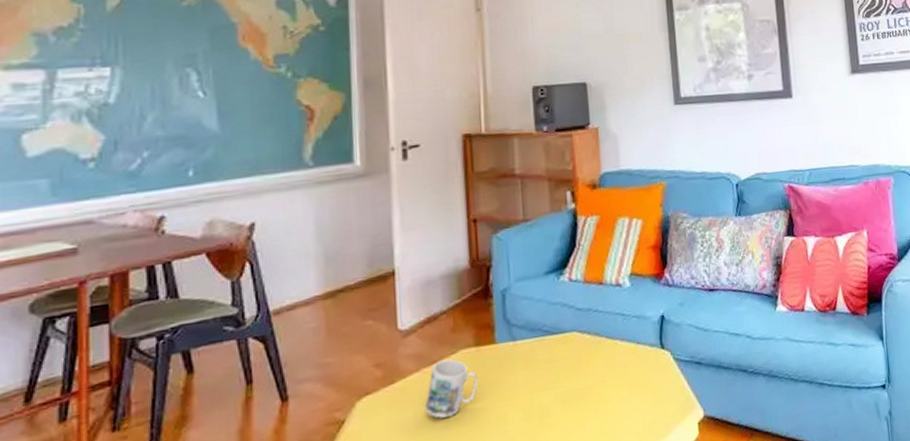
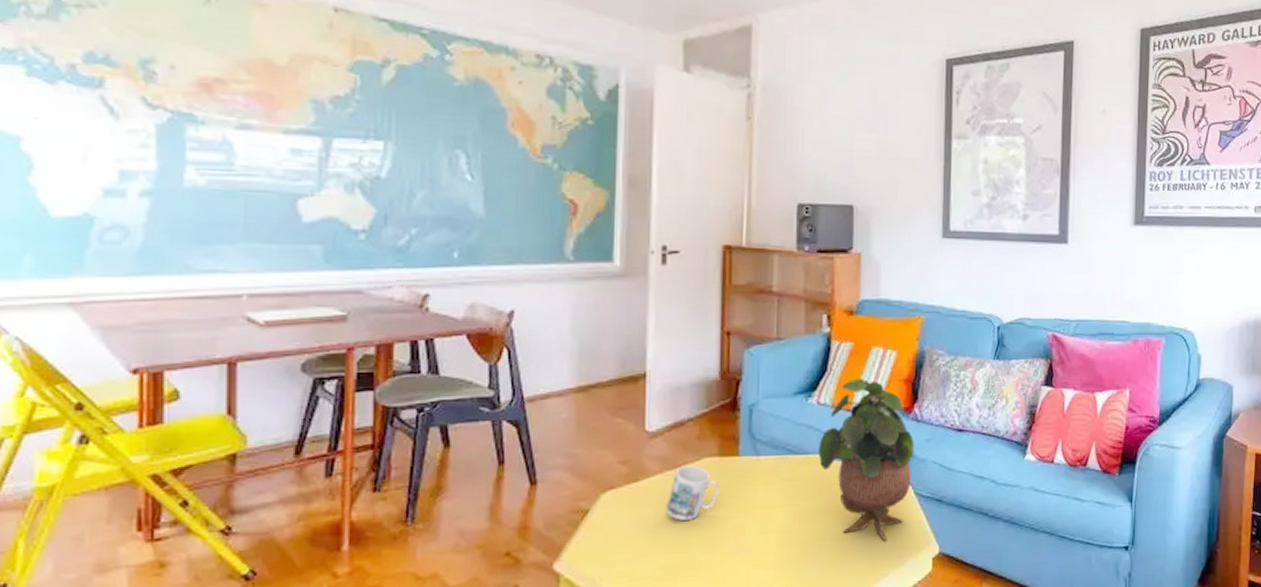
potted plant: none [575,250,669,413] -> present [819,378,915,542]

